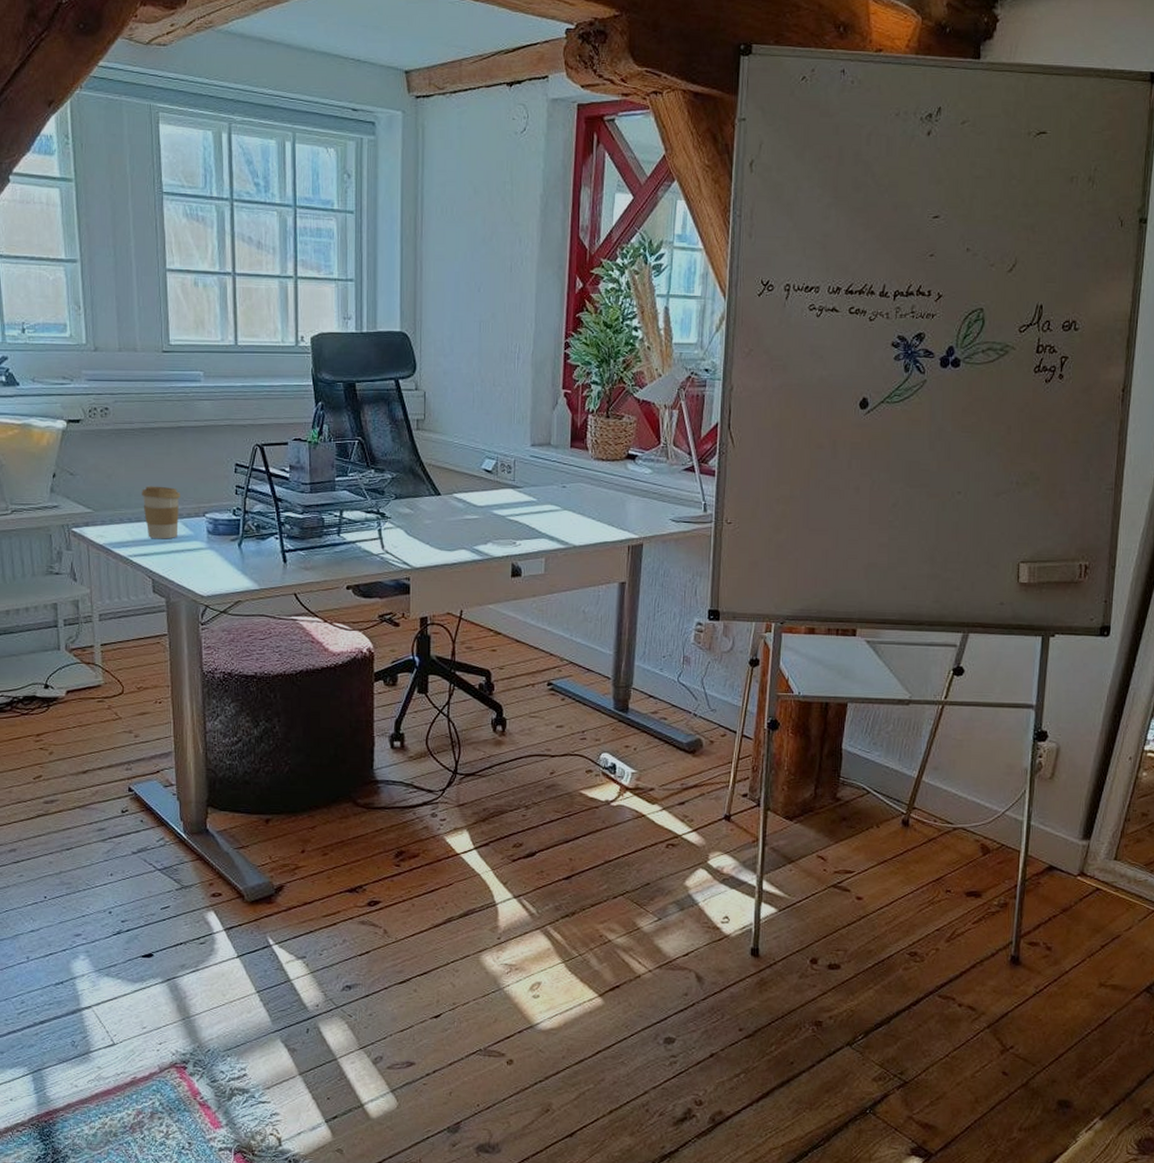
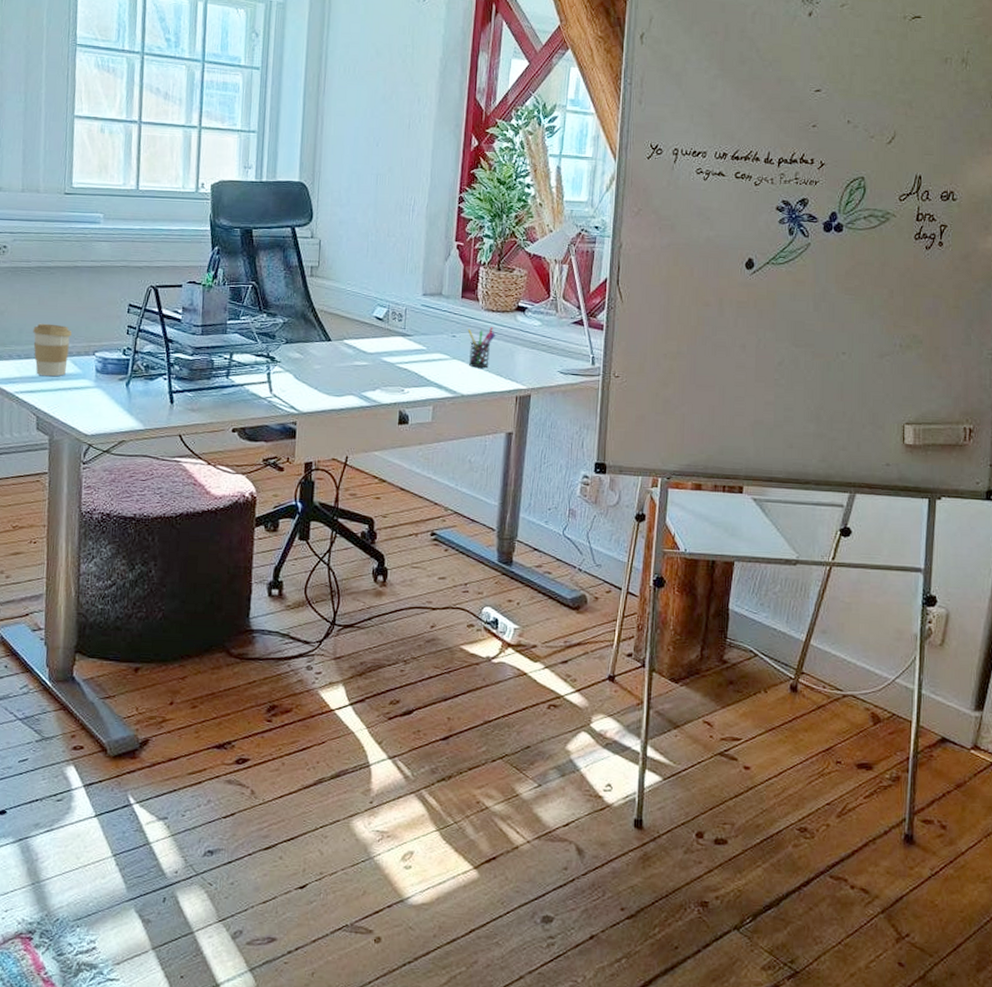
pen holder: none [577,476,606,519] -> present [467,327,495,369]

